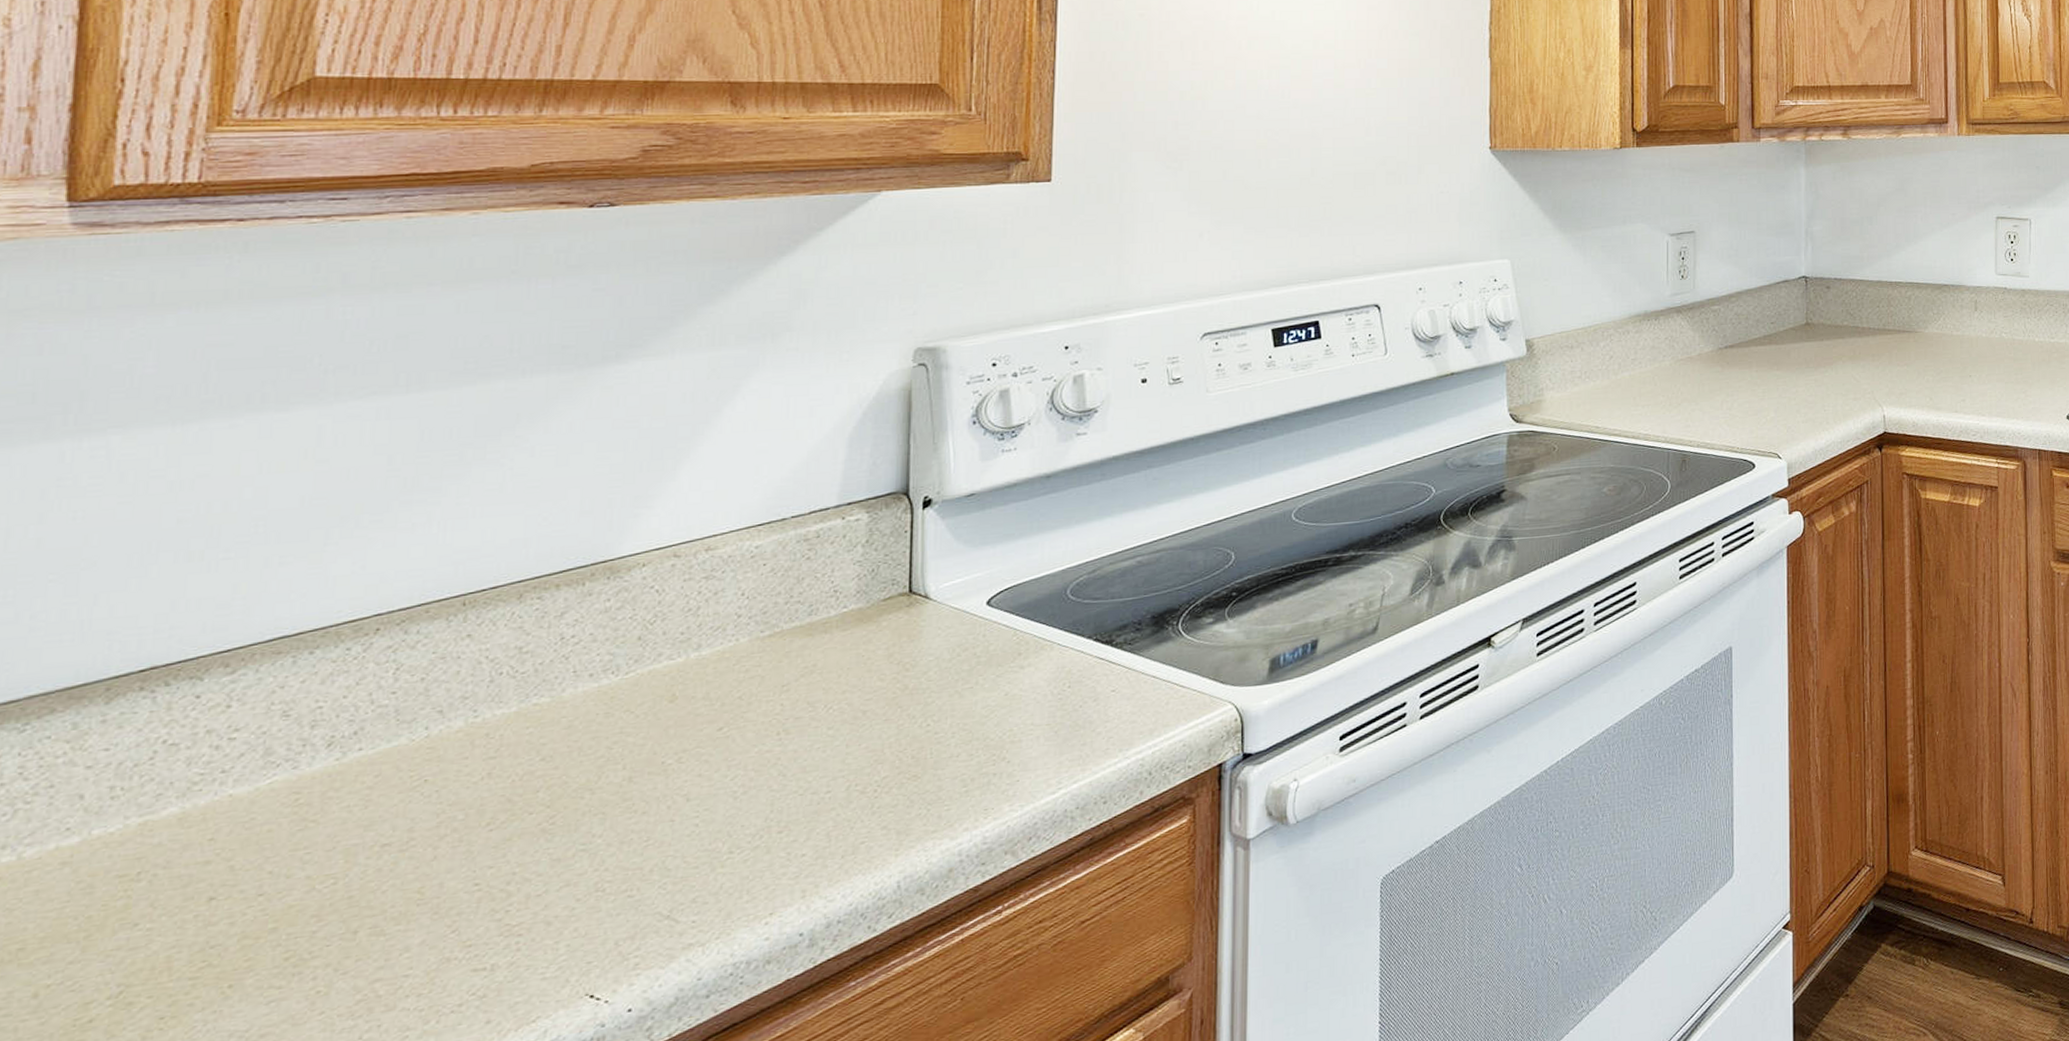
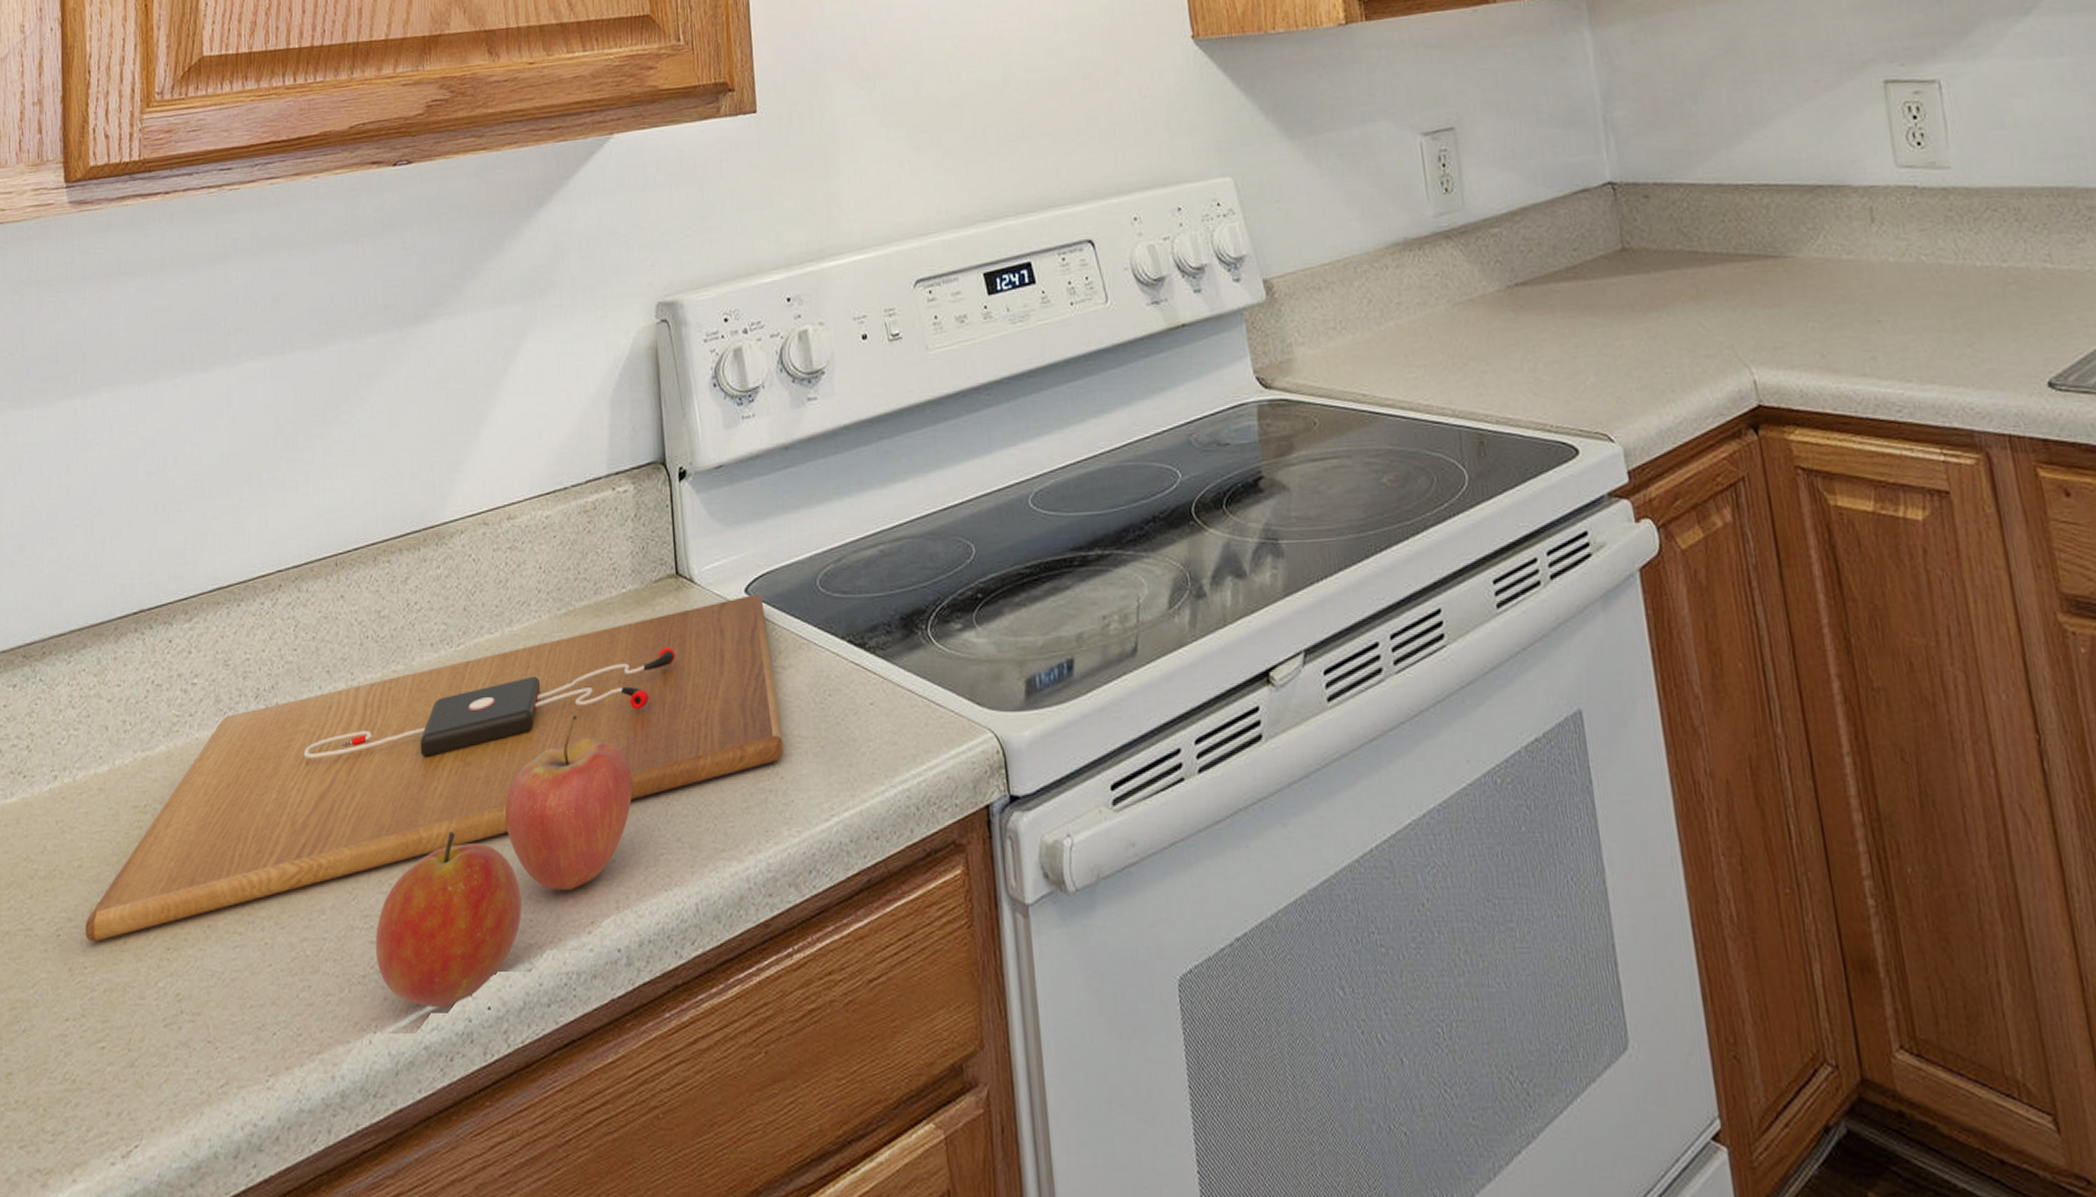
cutting board: none [22,604,1014,1028] -> present [85,593,784,941]
fruit: none [479,851,684,1021] -> present [375,831,522,1008]
fruit: none [671,727,835,891] -> present [505,714,633,891]

